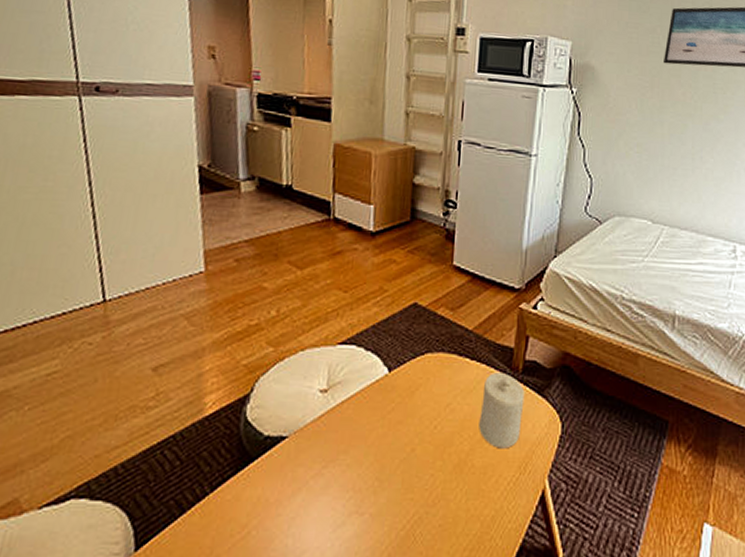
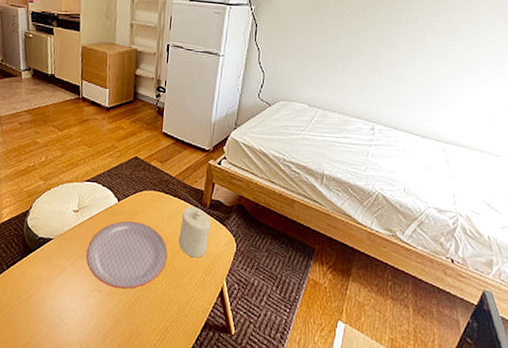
plate: none [339,400,464,506] -> present [86,221,168,289]

